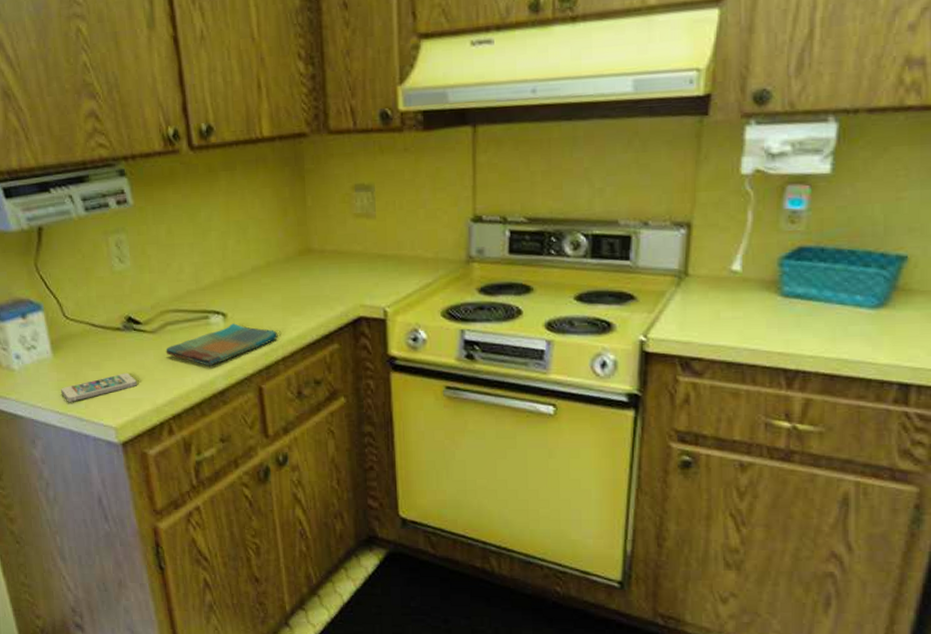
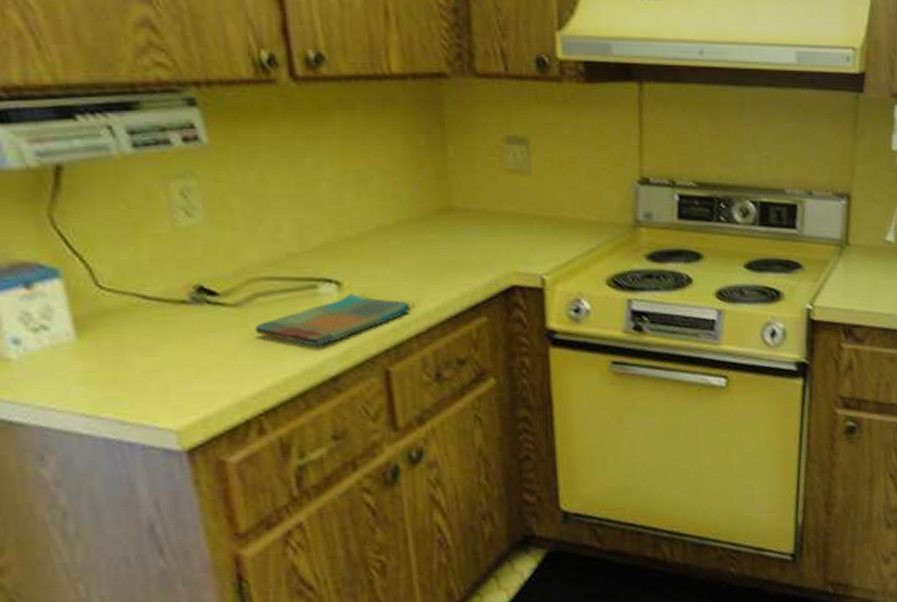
smartphone: present [61,372,138,402] -> none [89,358,213,400]

